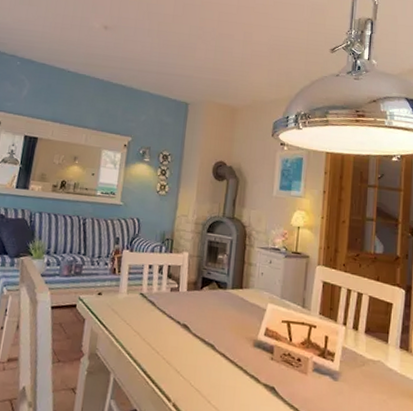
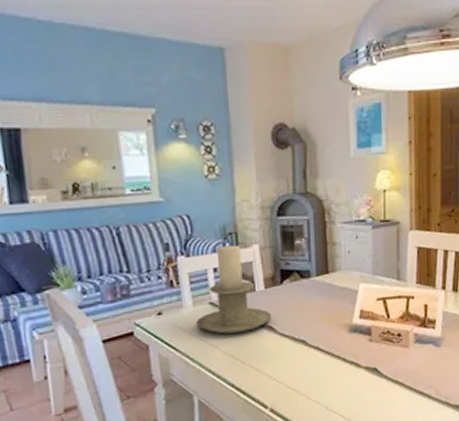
candle holder: none [125,248,189,326] -> present [195,245,272,334]

